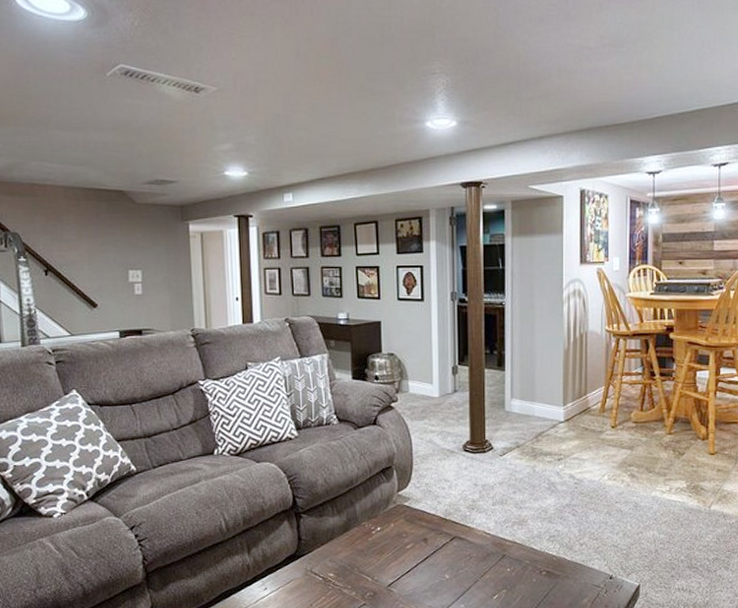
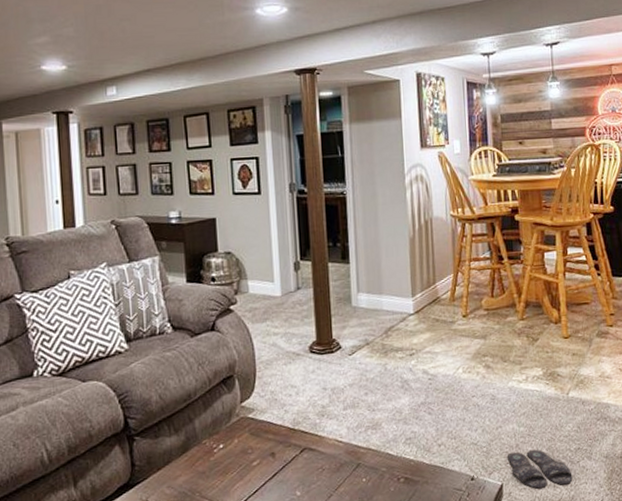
slippers: none [645,555,709,593] -> present [507,449,573,489]

